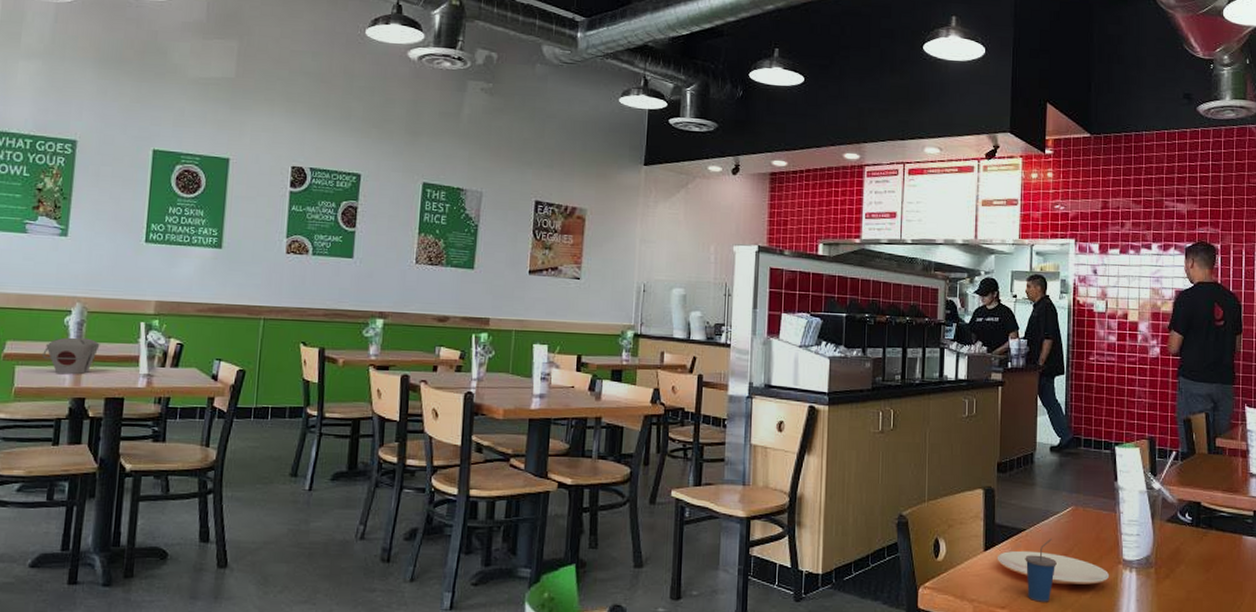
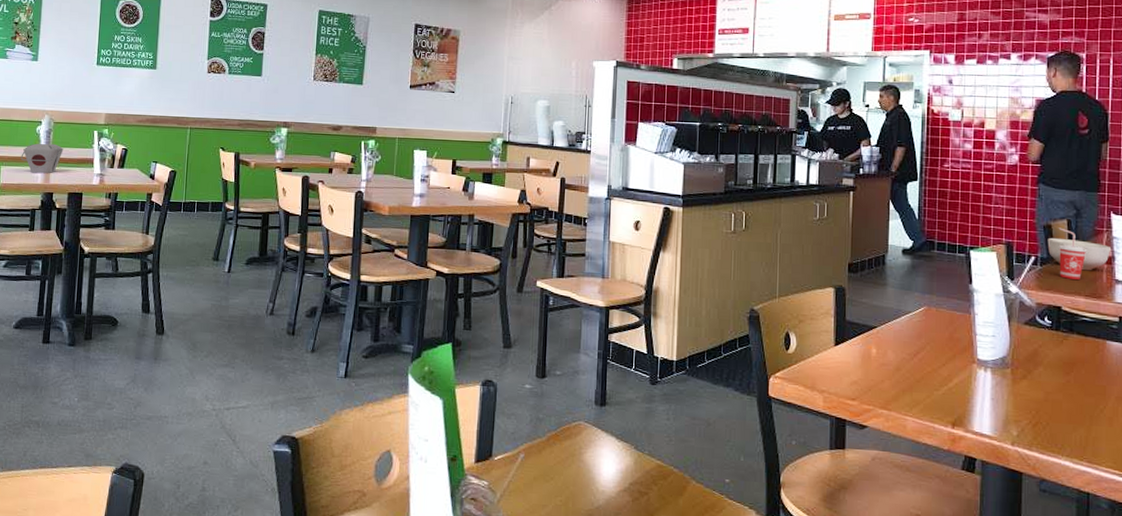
plate: present [997,550,1110,585] -> none [847,346,963,382]
cup: present [1025,538,1057,602] -> none [876,336,908,396]
bowl: none [1187,431,1246,465] -> present [1047,237,1112,271]
beverage cup: none [1197,421,1224,474] -> present [1058,227,1087,280]

